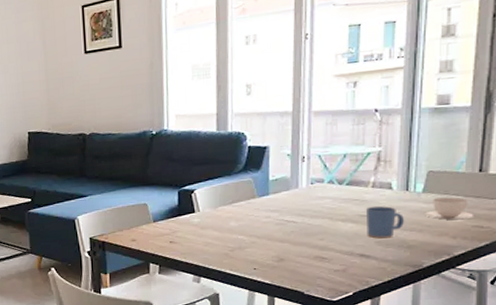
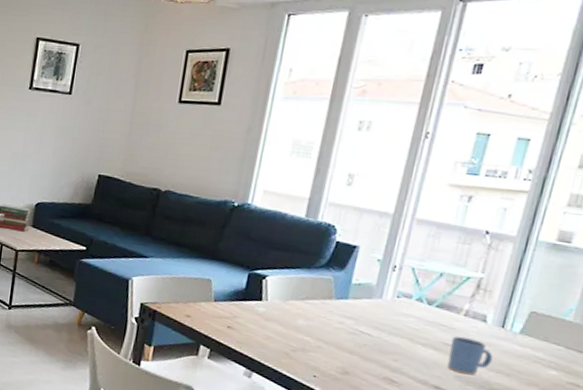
teacup: present [425,197,474,220] -> none [517,342,573,373]

